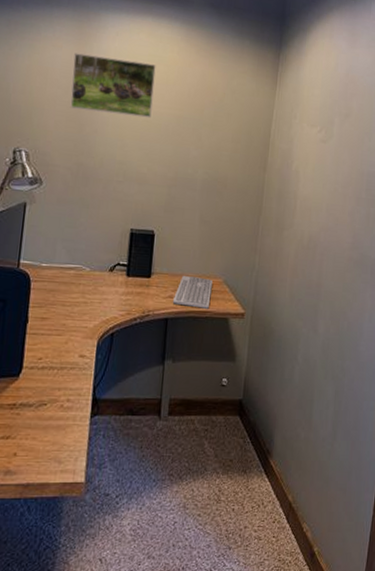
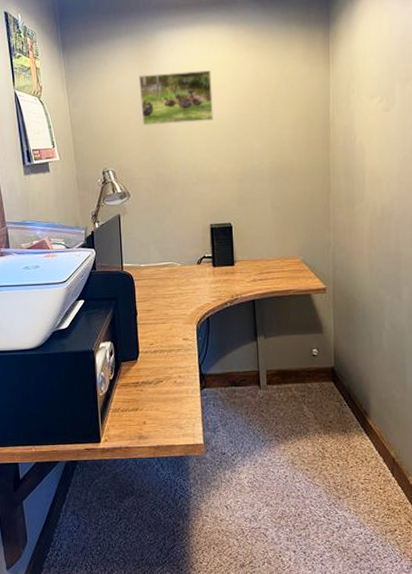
keyboard: present [172,276,213,309] -> none [256,260,292,288]

